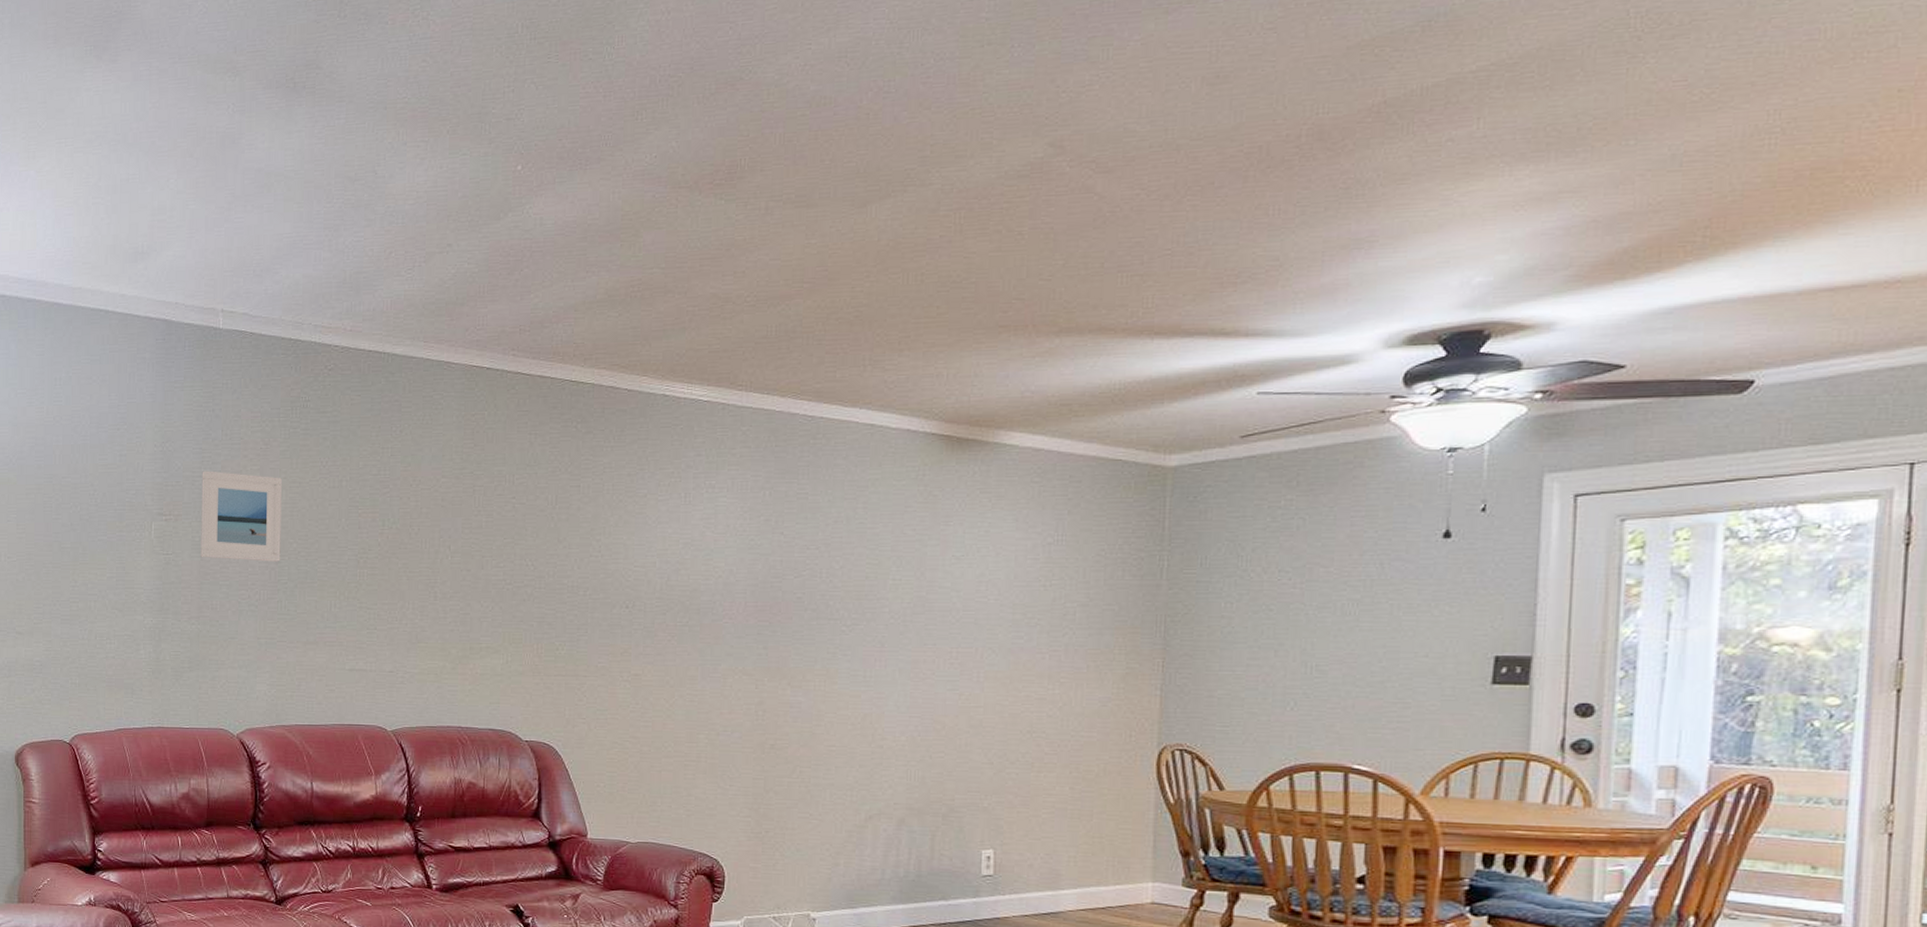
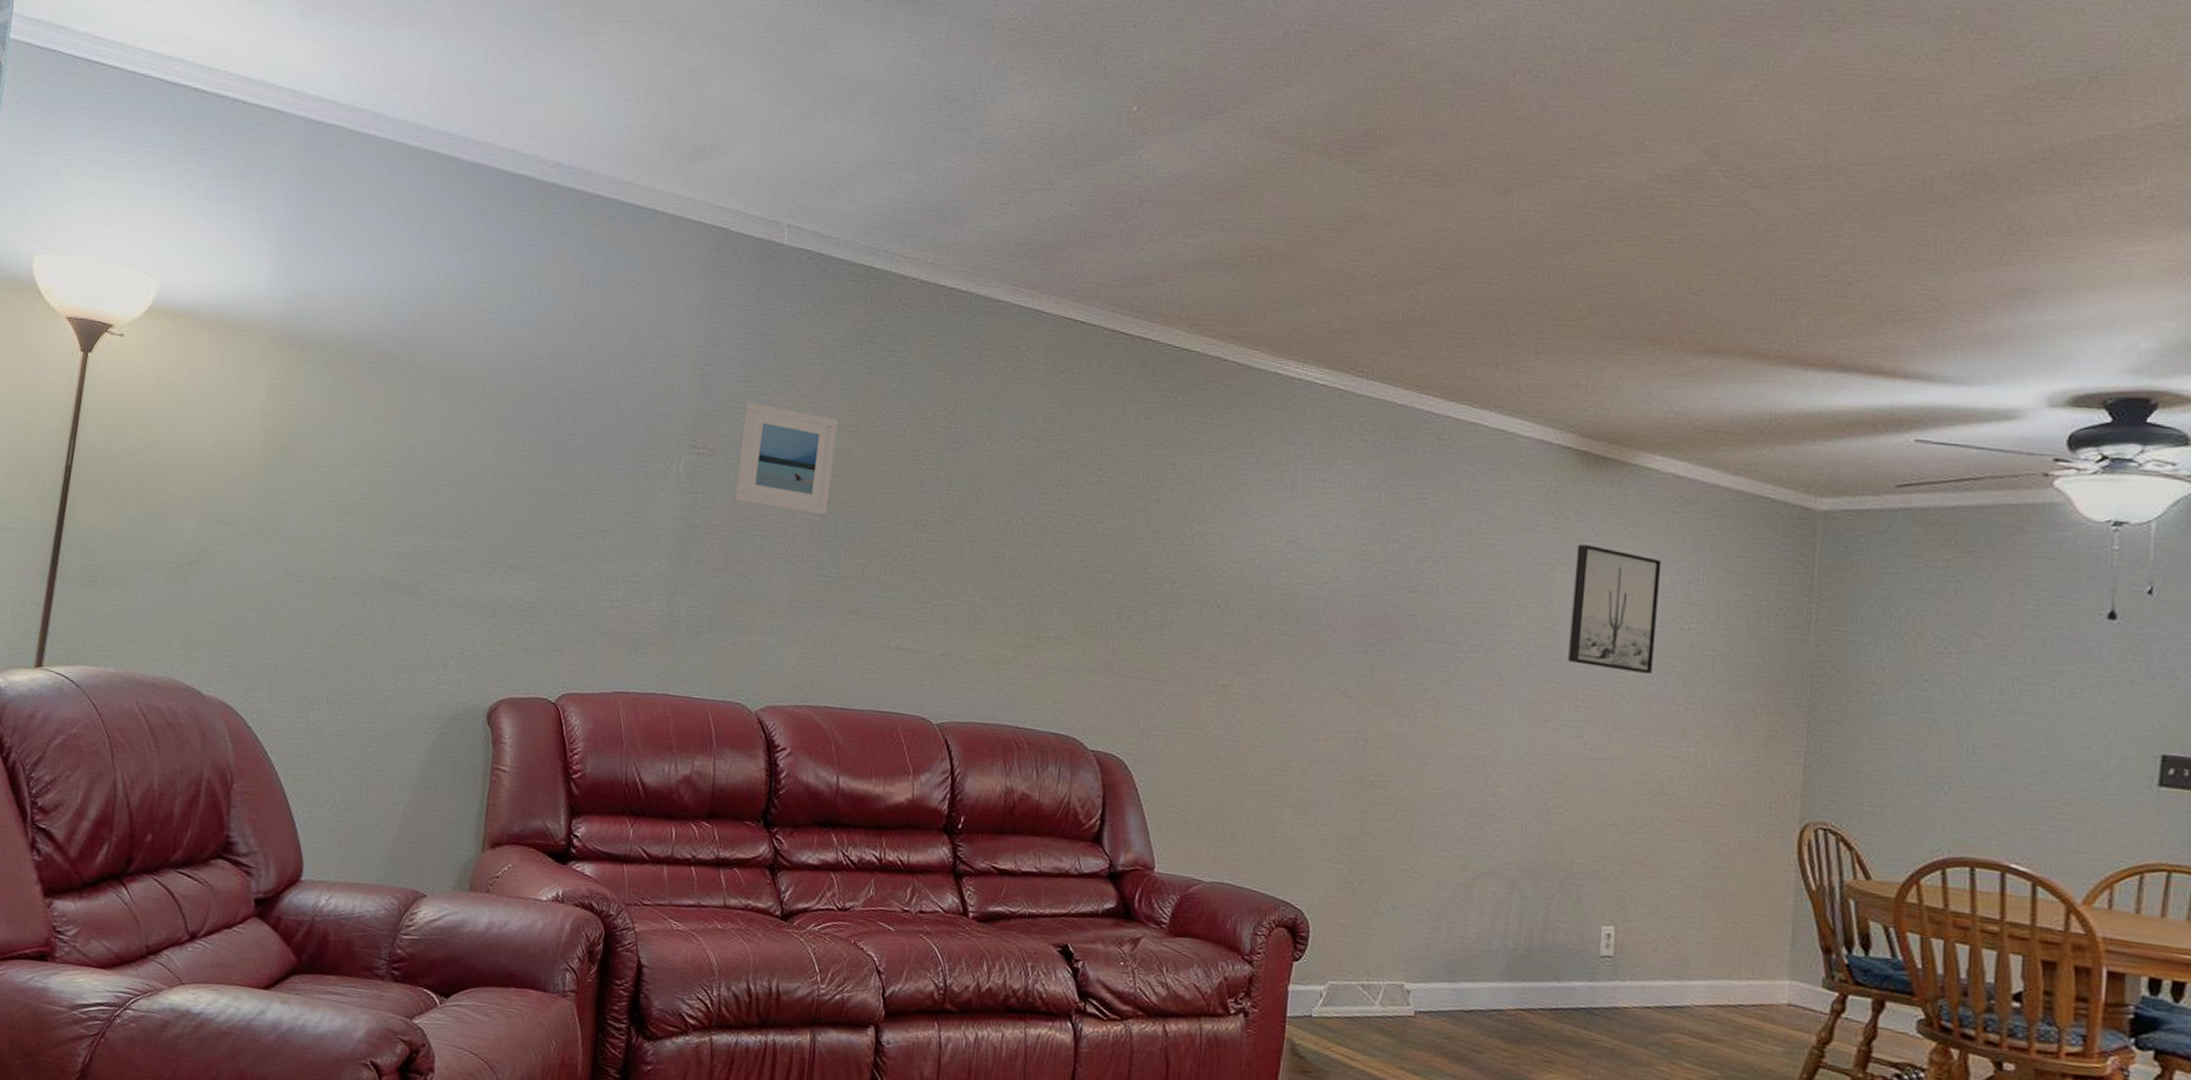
wall art: none [942,520,1024,629] -> present [1568,544,1662,674]

